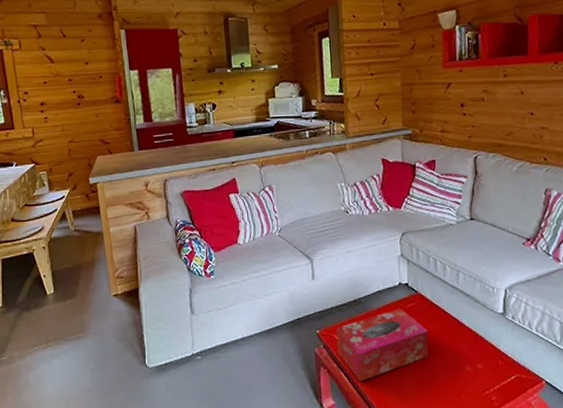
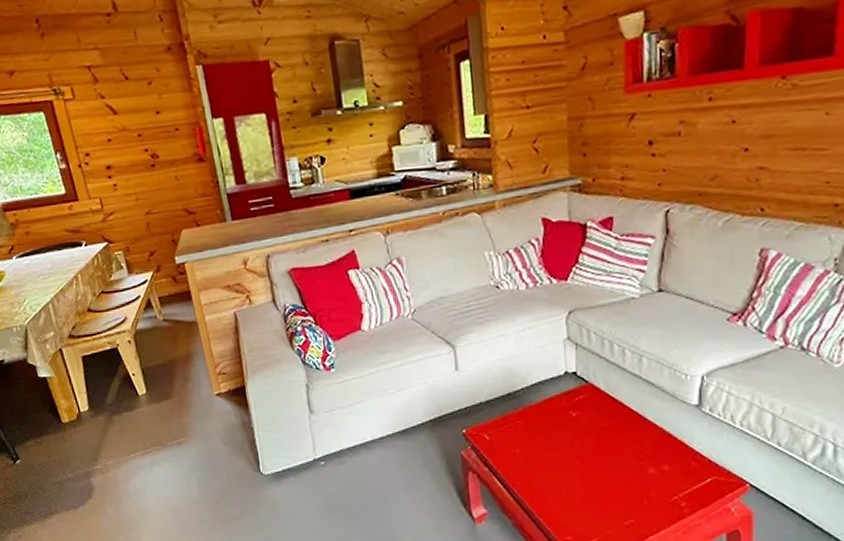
tissue box: present [336,308,429,381] -> none [486,402,603,487]

